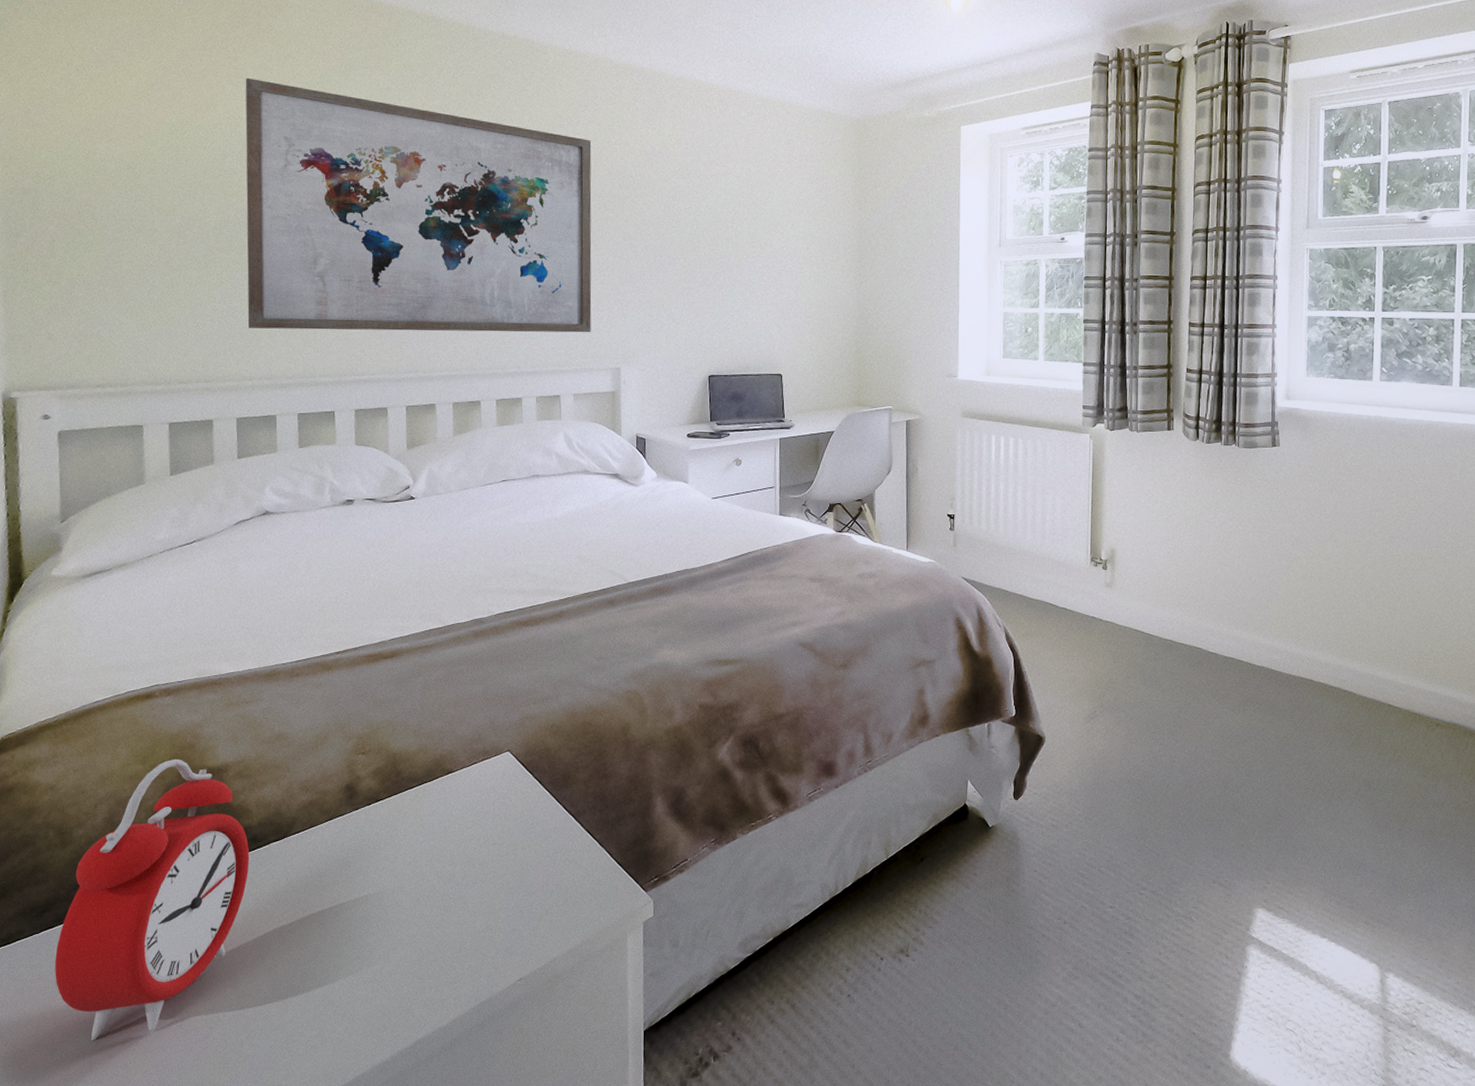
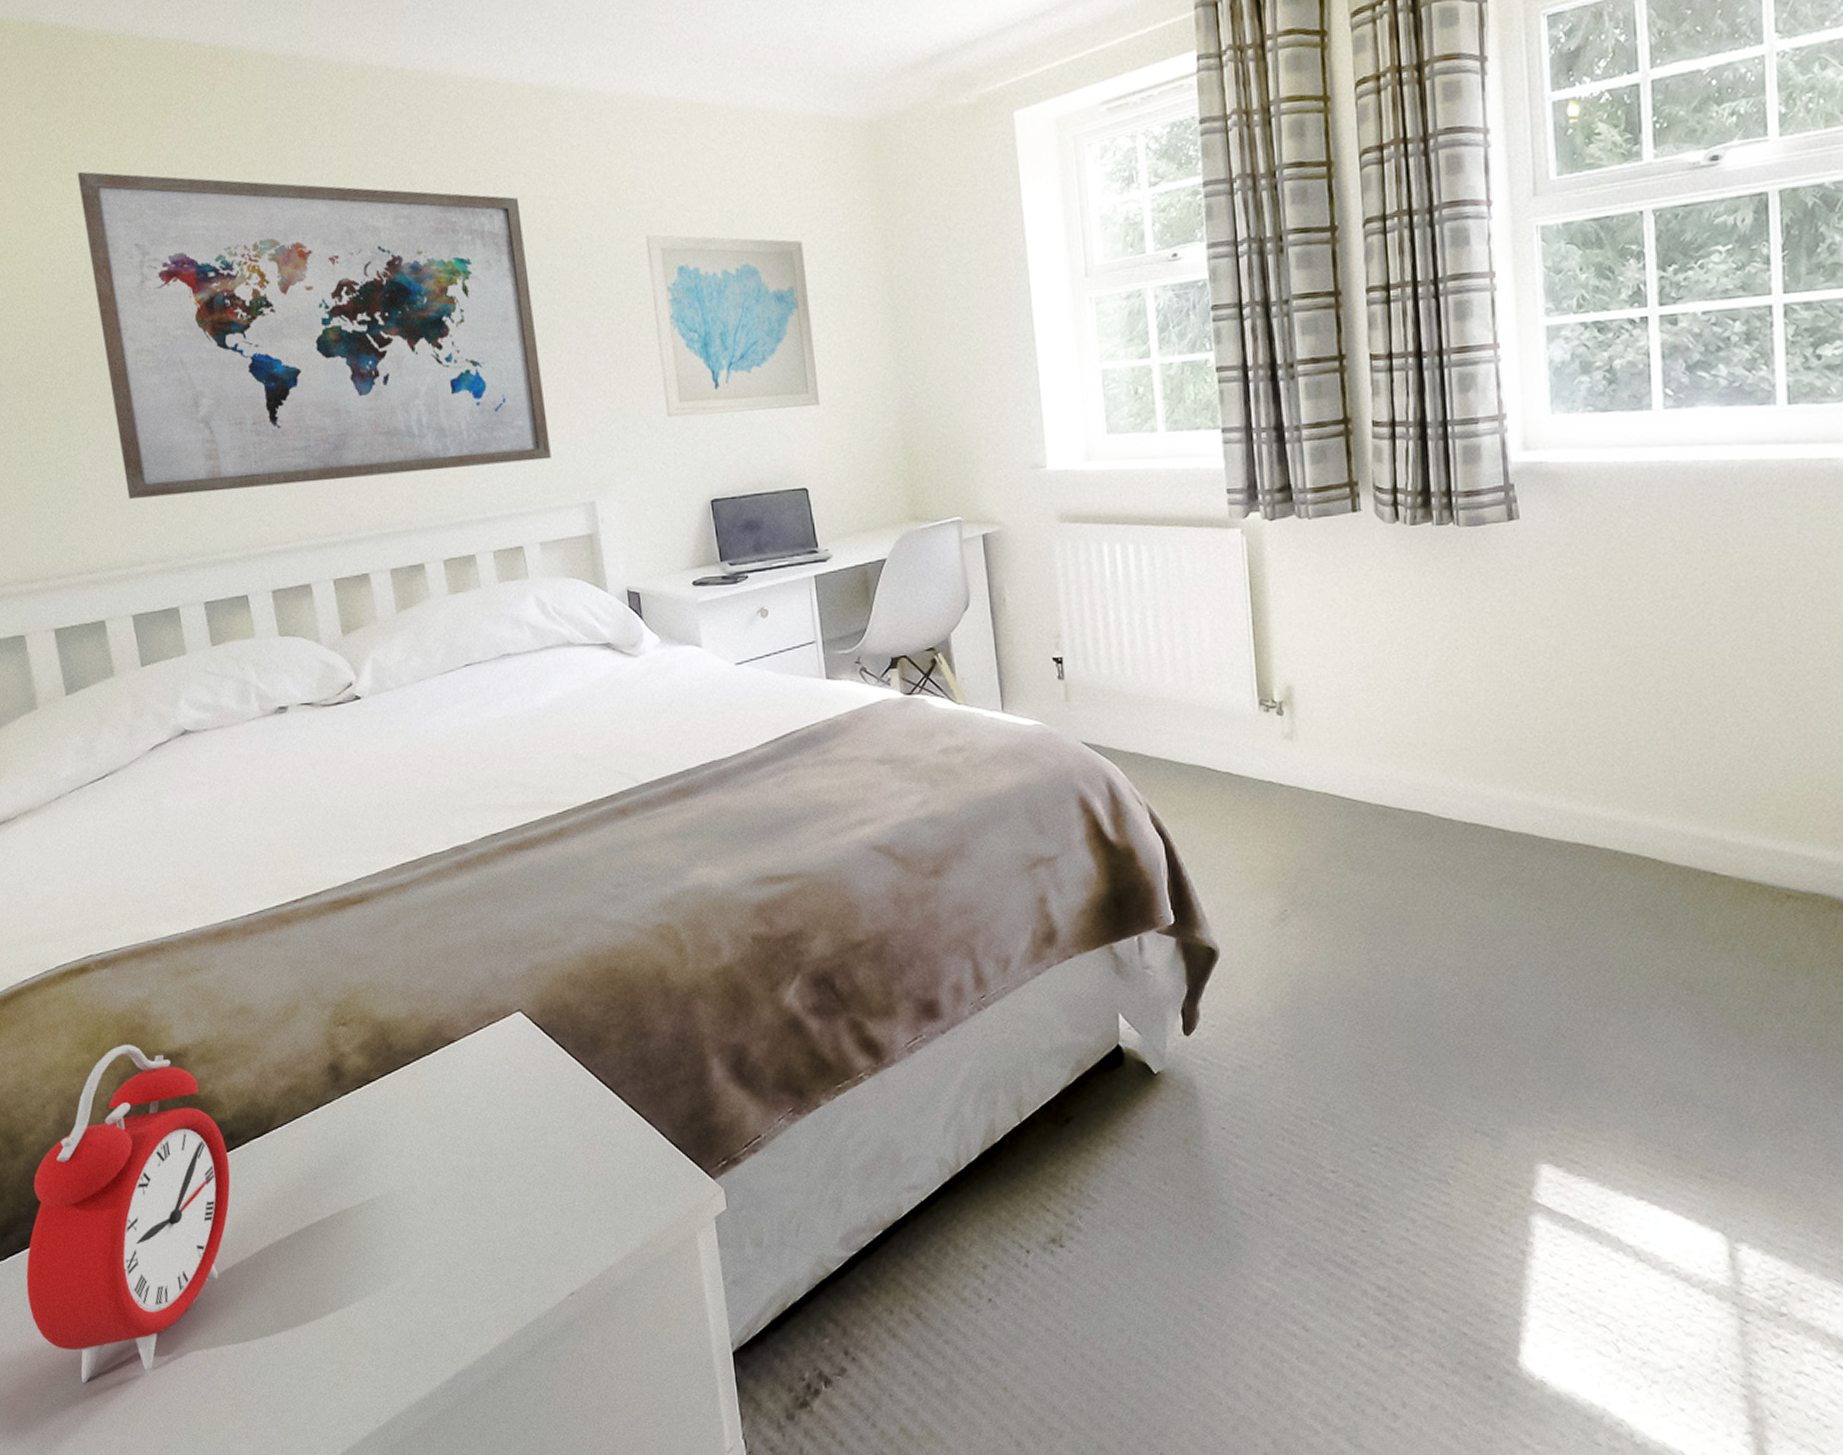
wall art: none [683,179,800,316] -> present [646,234,820,418]

